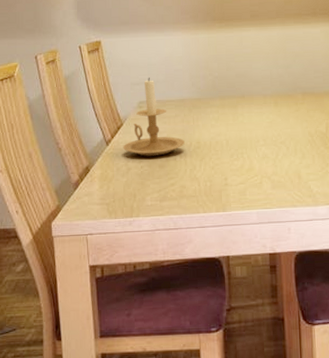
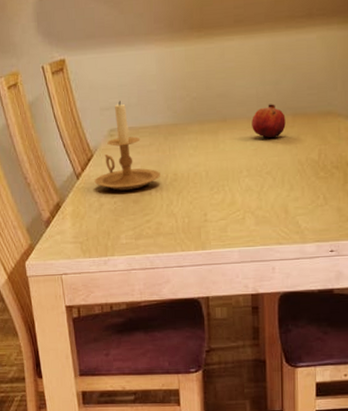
fruit: none [267,84,297,113] -> present [252,104,286,139]

